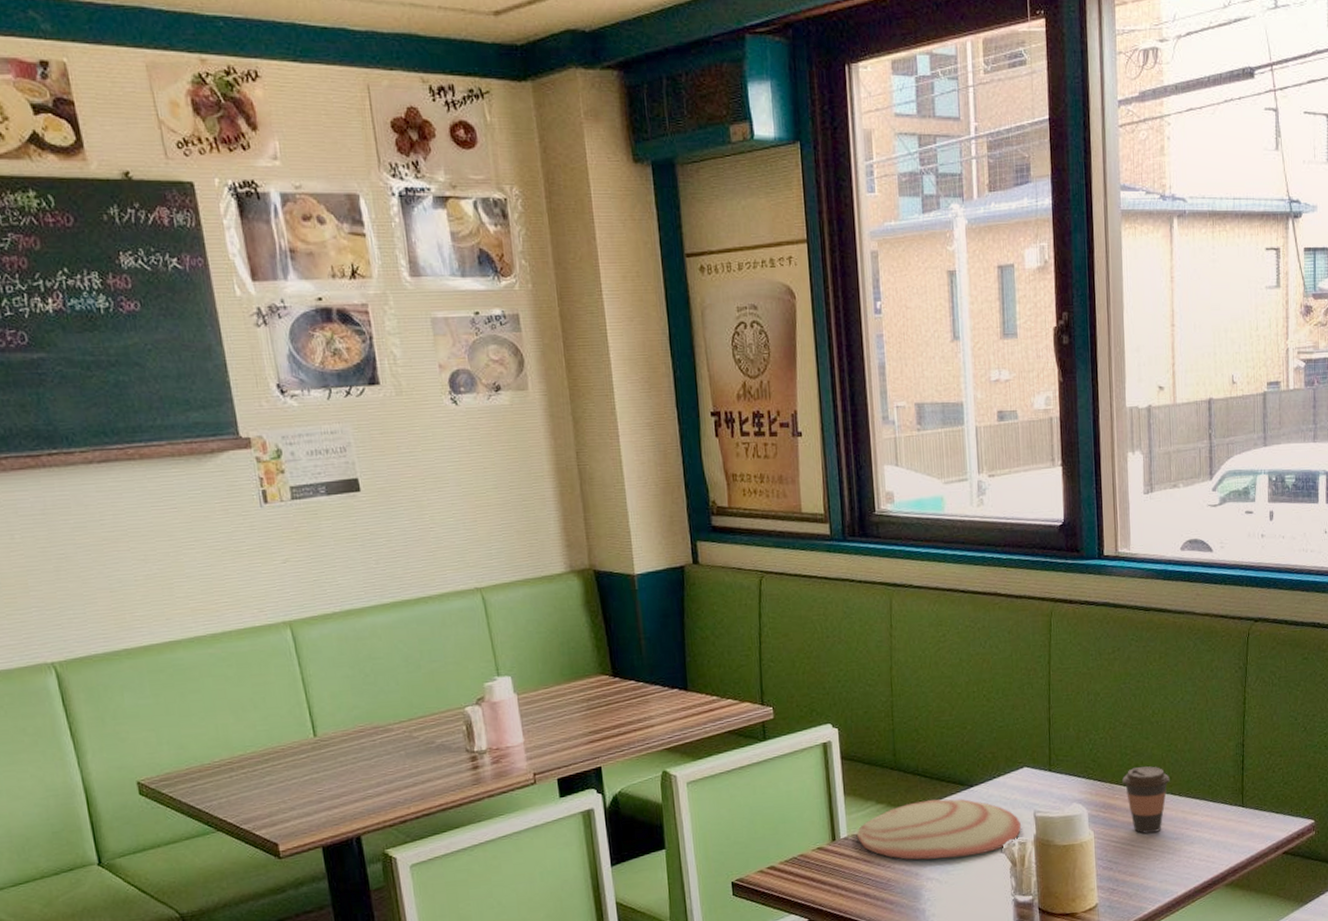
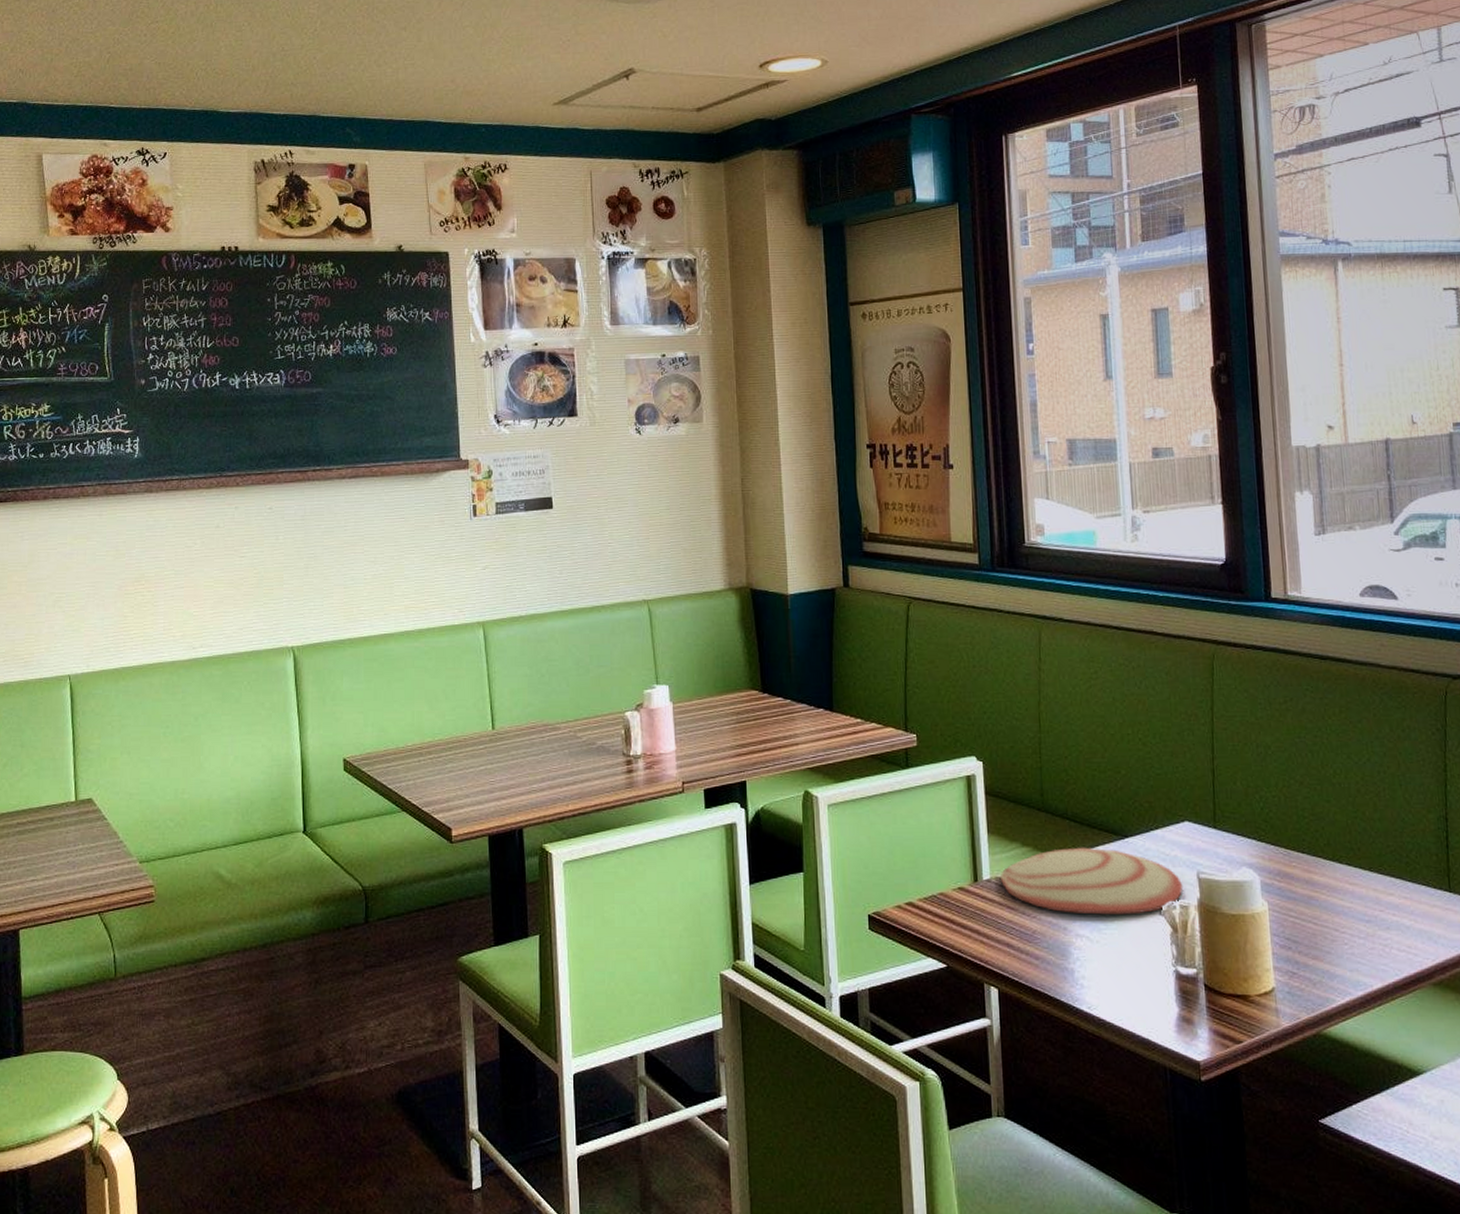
coffee cup: present [1122,766,1170,834] -> none [1300,833,1357,912]

